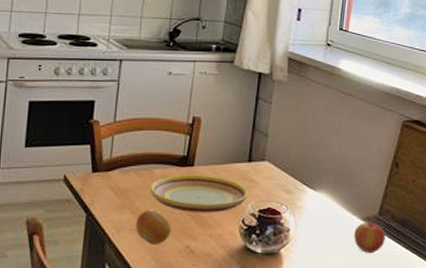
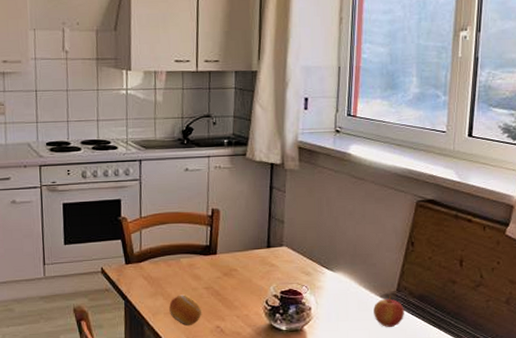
plate: present [150,175,248,213] -> none [179,262,269,297]

